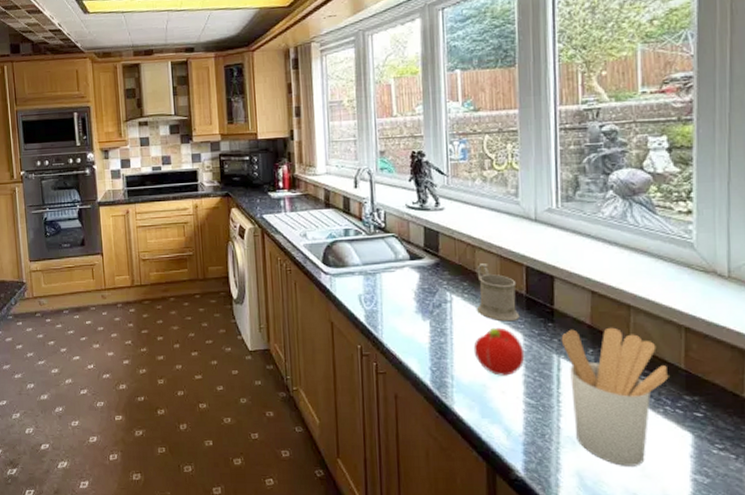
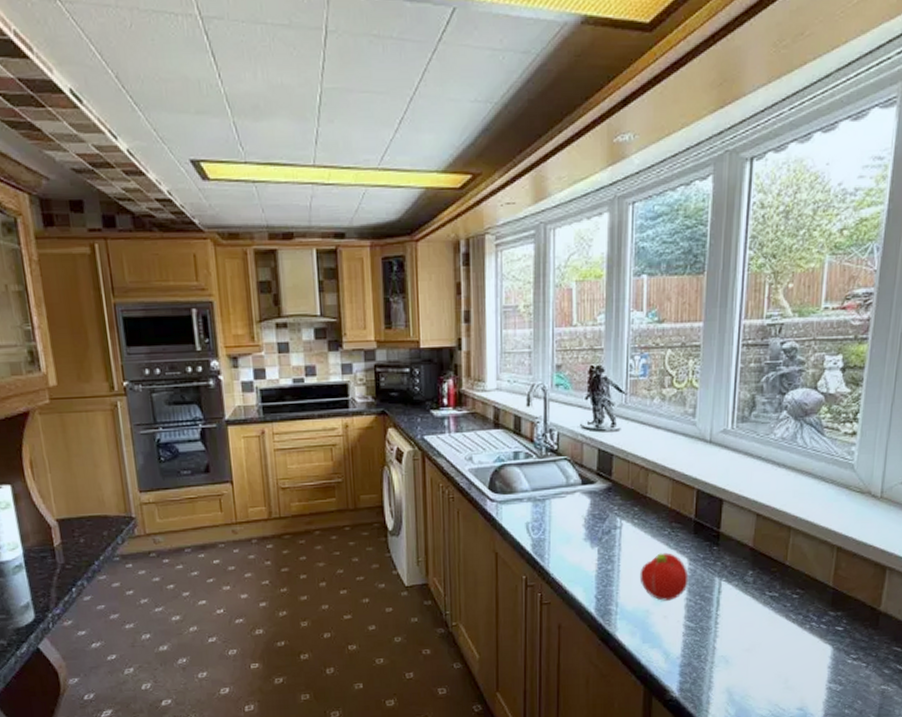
mug: present [477,262,520,322] -> none [646,486,687,547]
utensil holder: present [561,327,669,466] -> none [724,549,818,680]

